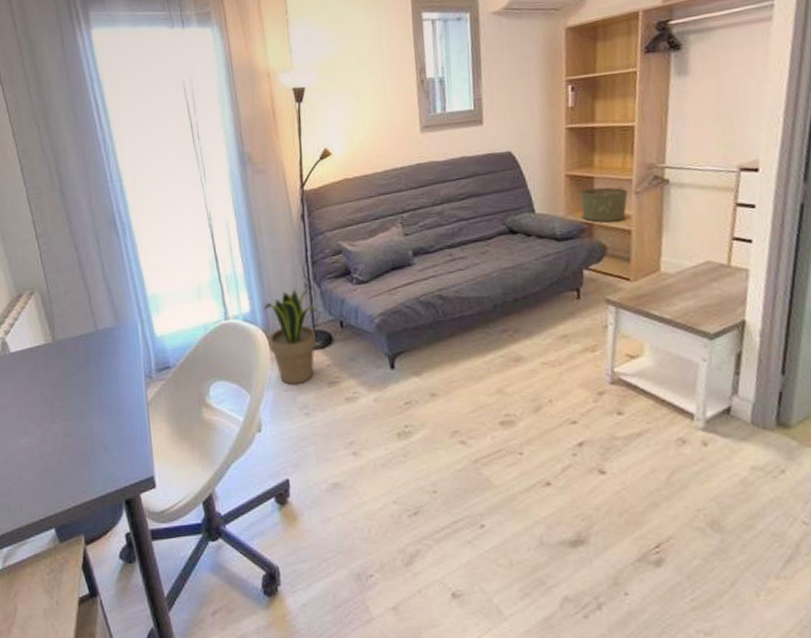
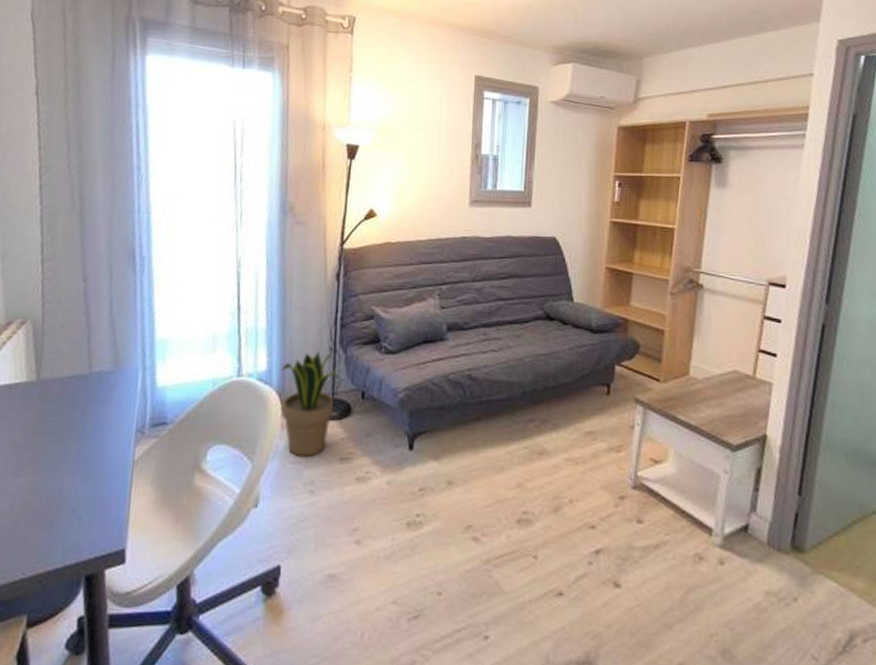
basket: present [581,187,629,223] -> none [618,283,665,320]

